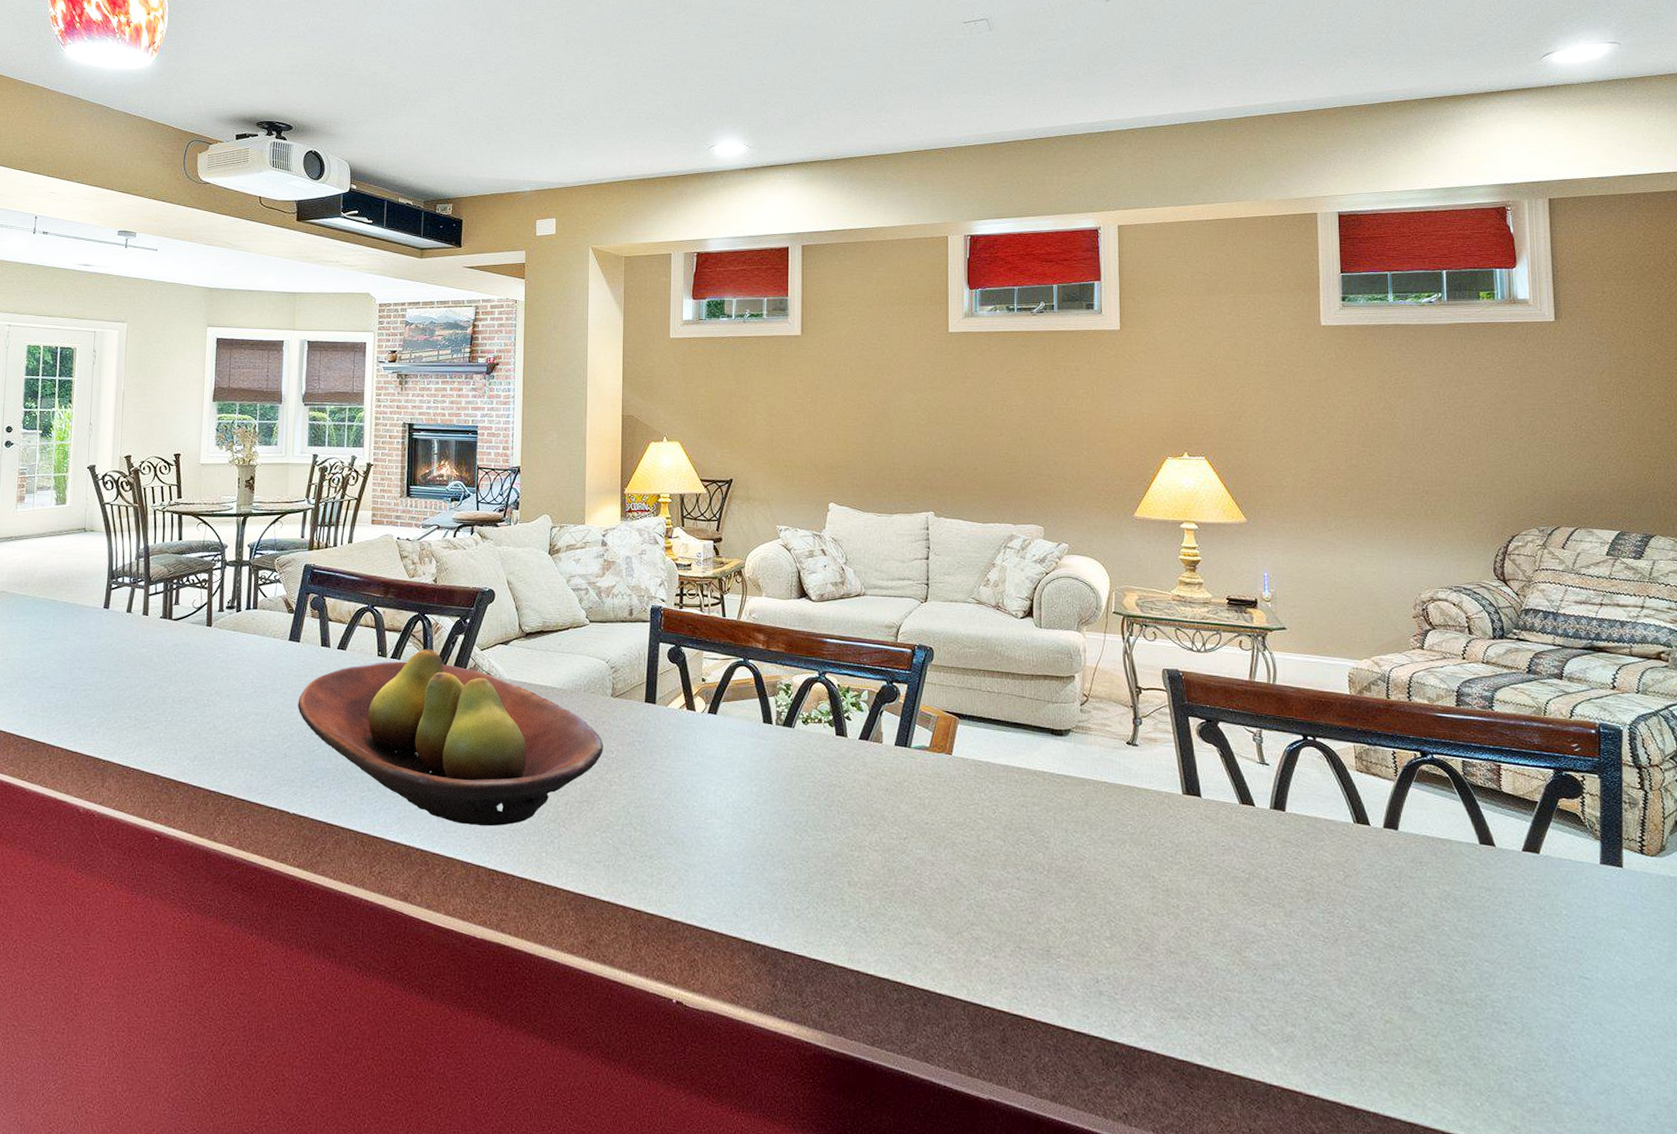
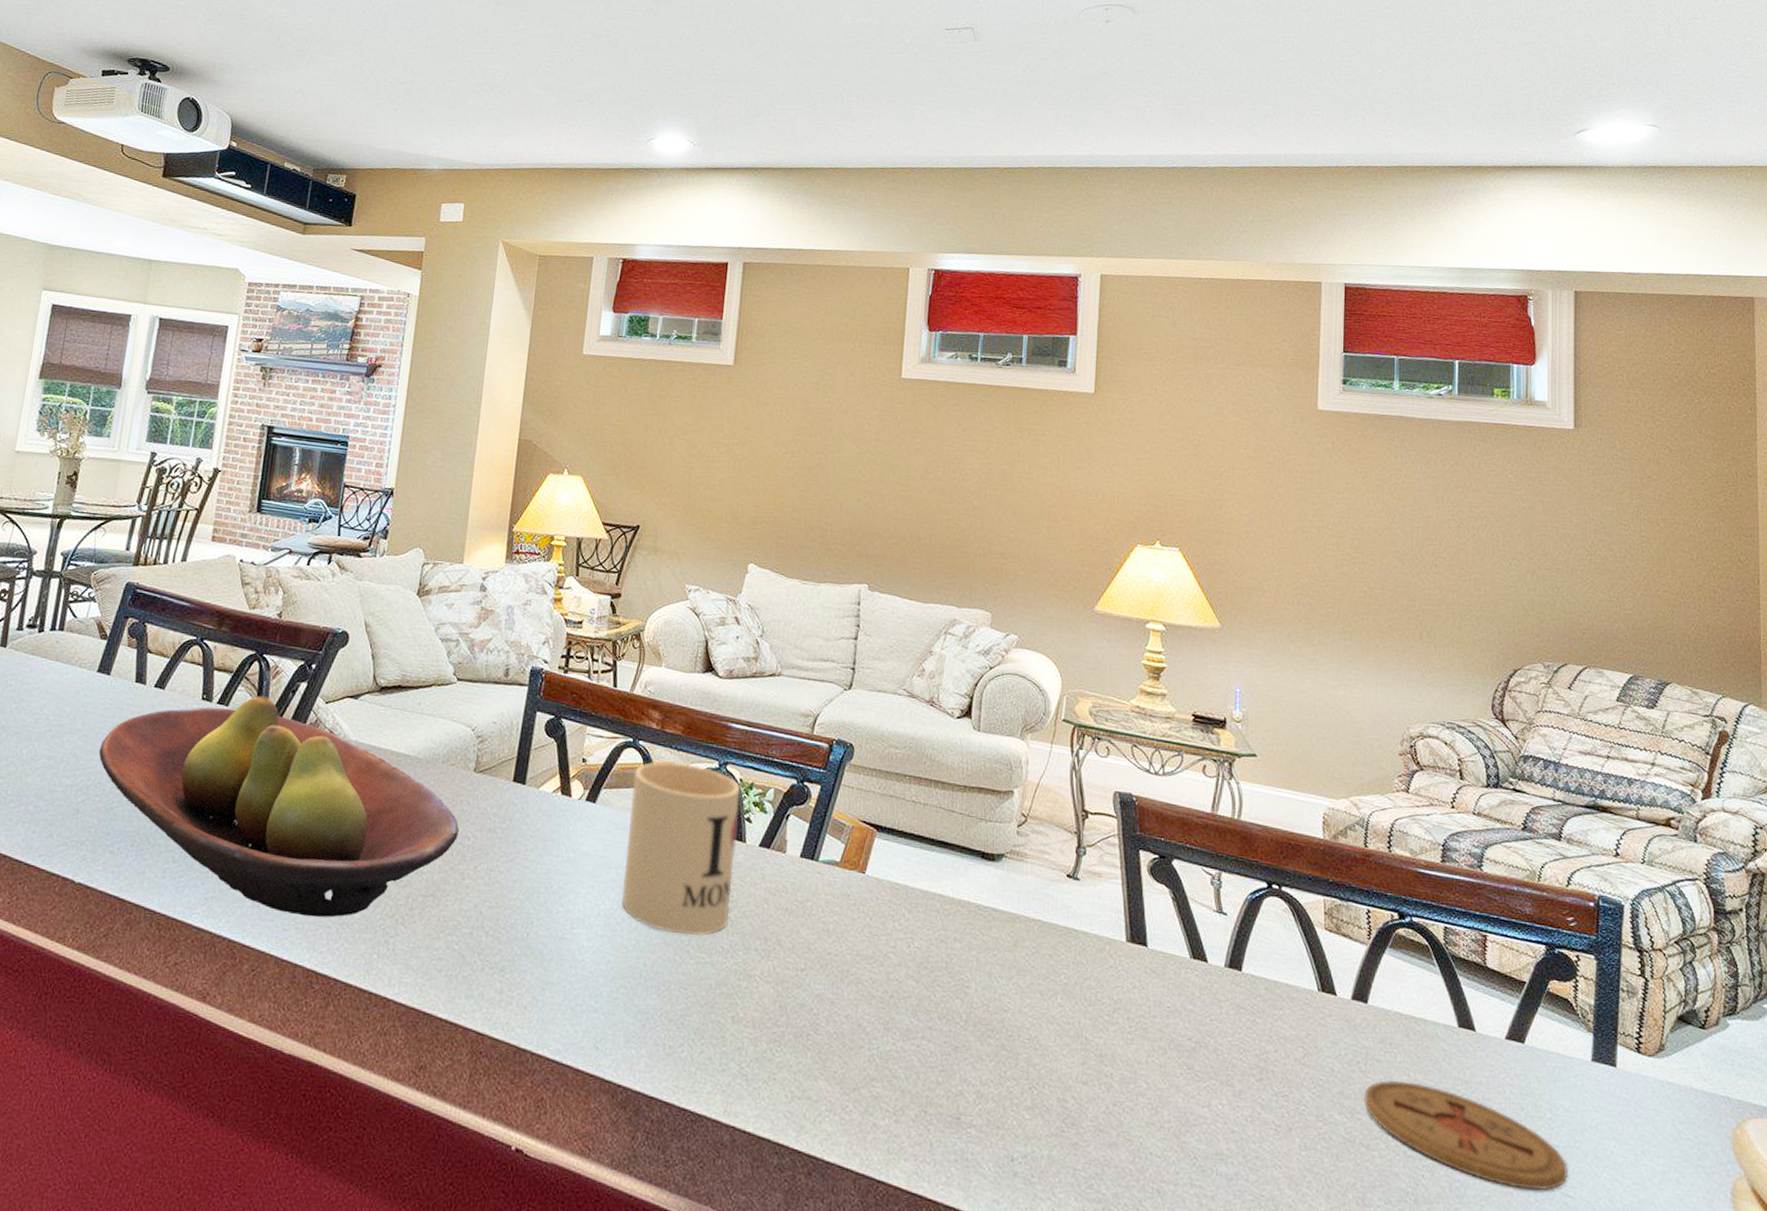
mug: none [746,675,839,817] -> present [622,761,741,935]
coaster: none [1400,892,1585,976] -> present [1364,1079,1569,1191]

